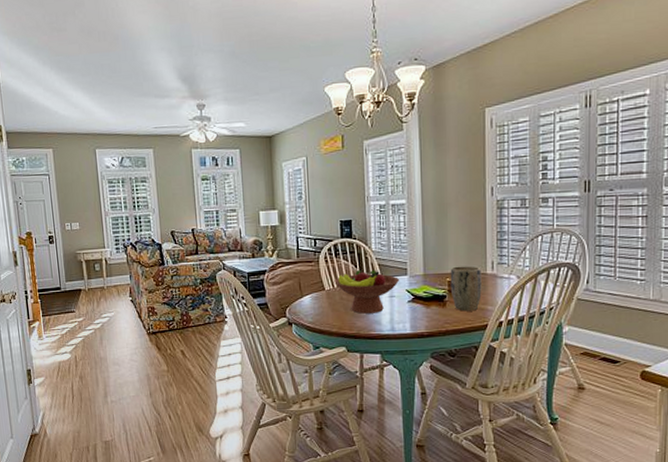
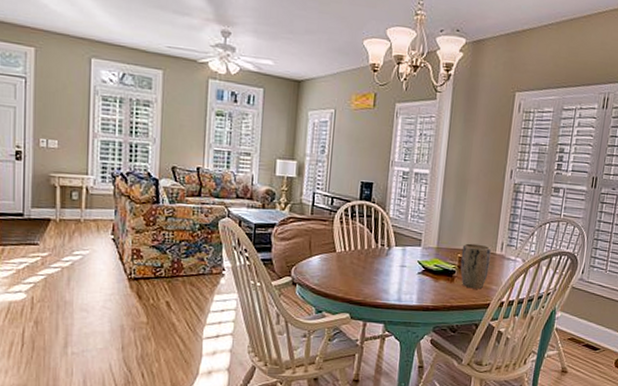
fruit bowl: present [334,270,400,314] -> none [347,235,413,282]

